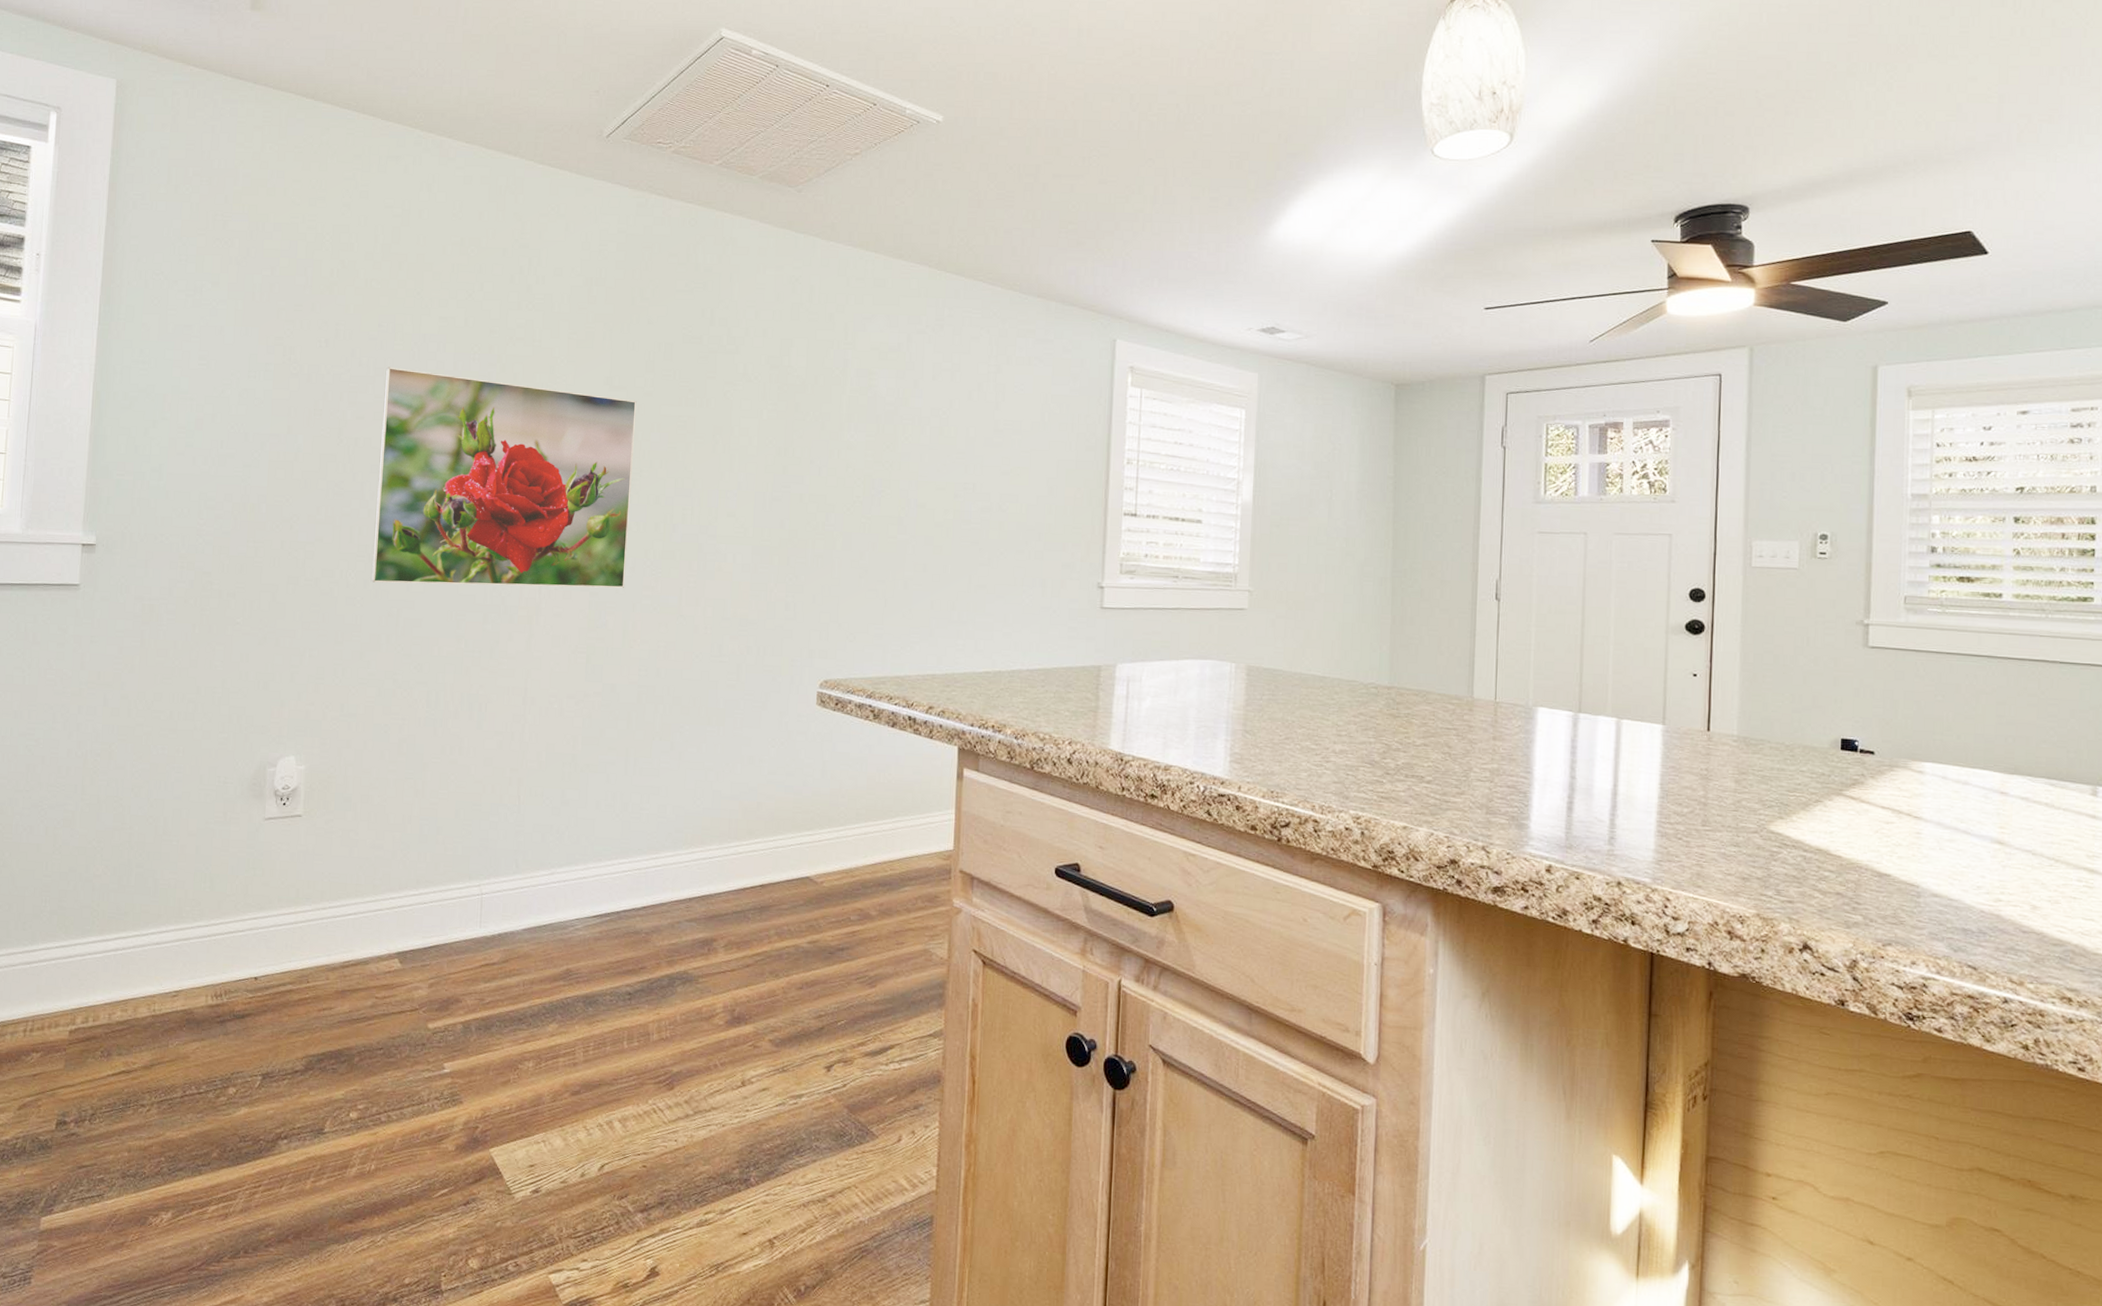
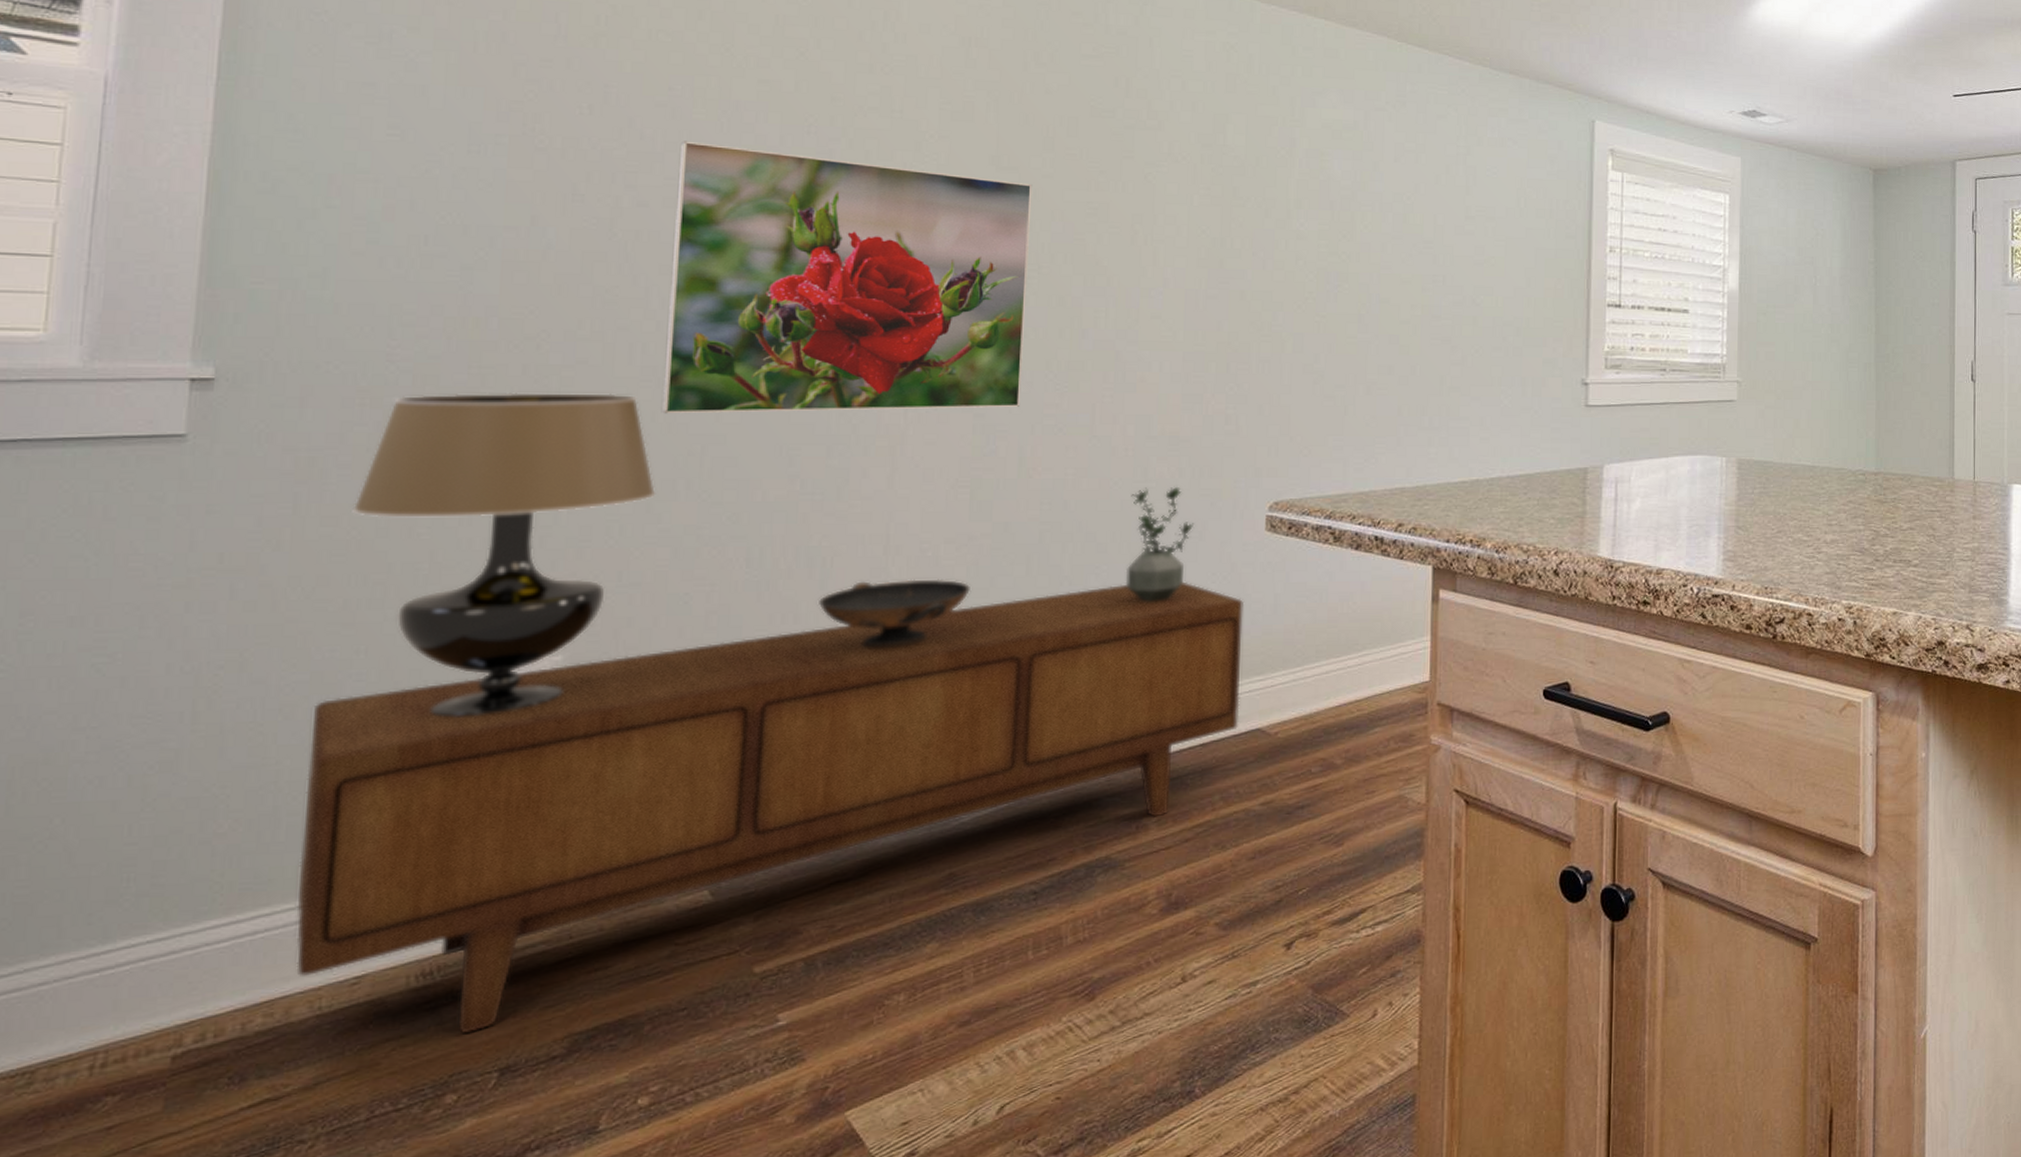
sideboard: none [140,742,797,1044] -> present [296,581,1243,1035]
table lamp: none [175,561,367,807] -> present [352,393,656,717]
decorative bowl: none [476,725,586,782] -> present [819,579,971,649]
potted plant: none [703,661,759,760] -> present [1125,486,1195,602]

